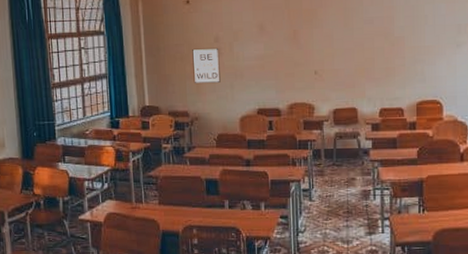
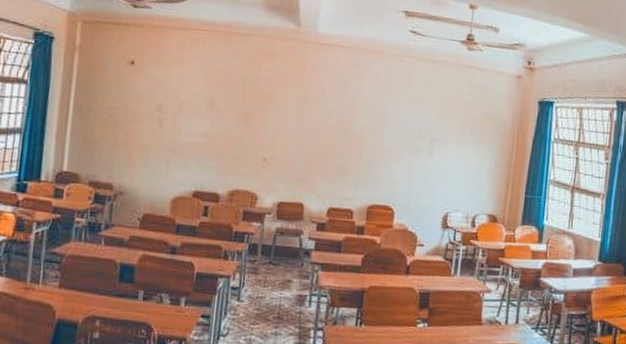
wall art: present [192,47,221,83] -> none [124,115,160,156]

